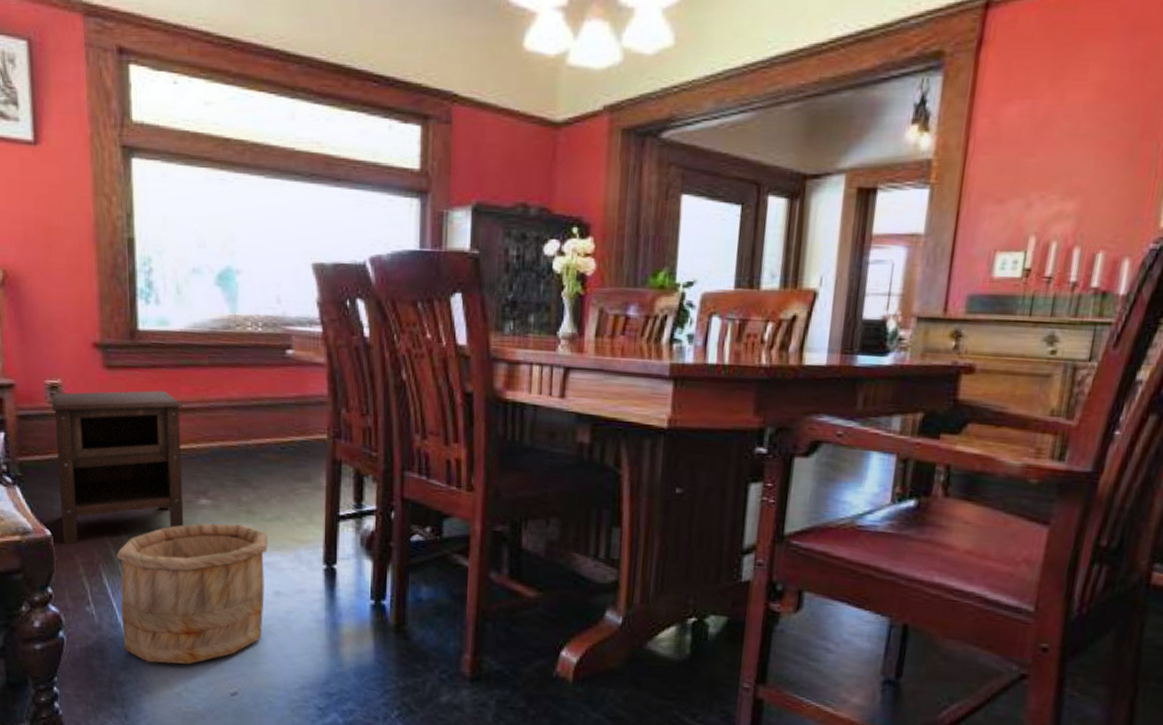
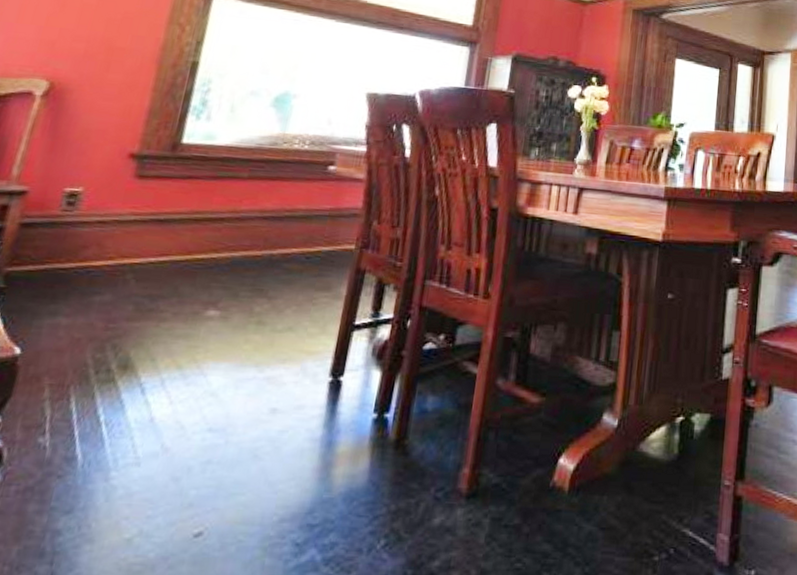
nightstand: present [51,390,184,544] -> none [33,200,212,364]
wooden bucket: present [116,523,268,665] -> none [74,335,275,503]

